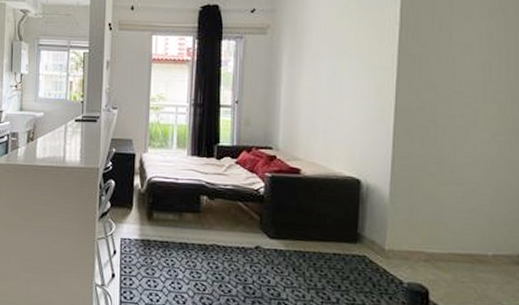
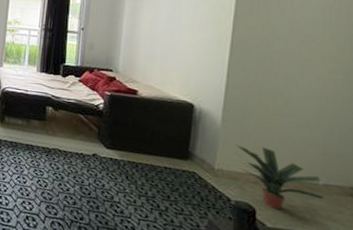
potted plant: none [406,221,493,288] -> present [236,144,324,210]

